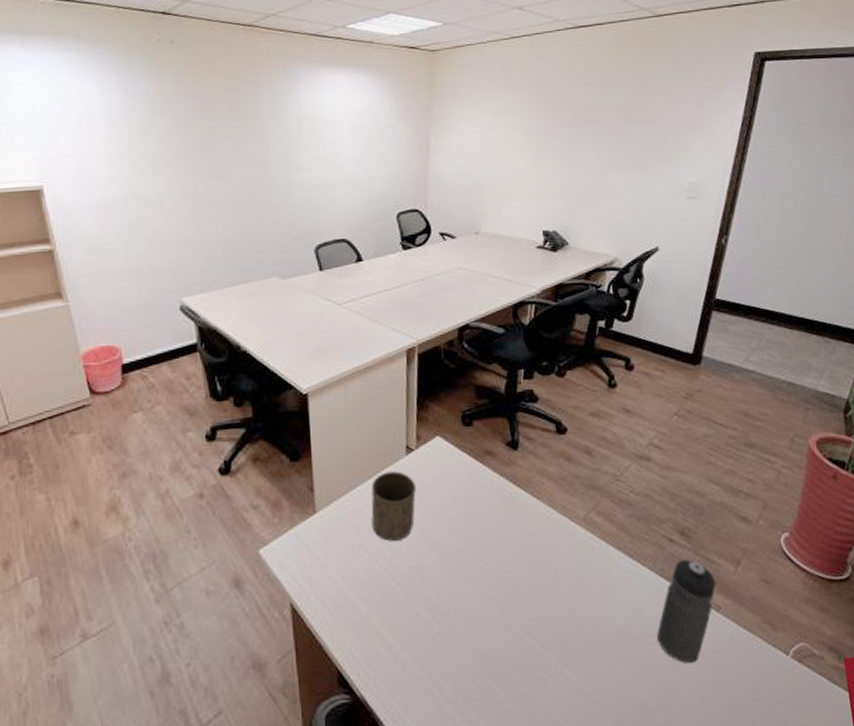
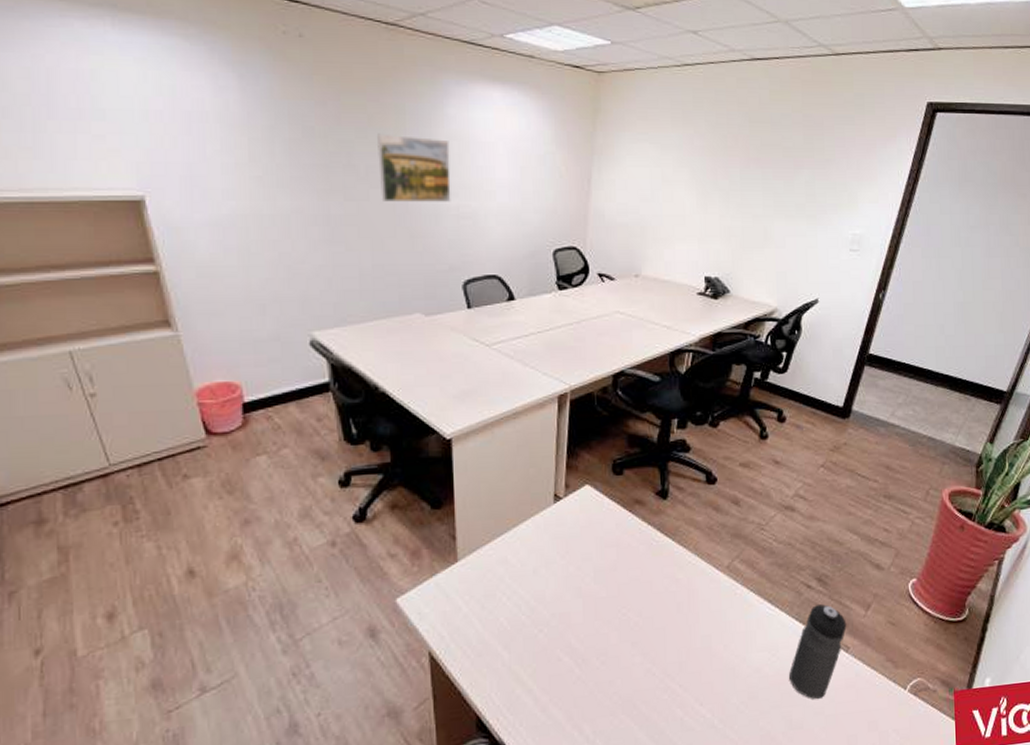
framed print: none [237,119,303,178] -> present [377,133,451,202]
cup: present [371,471,417,541] -> none [516,519,564,589]

